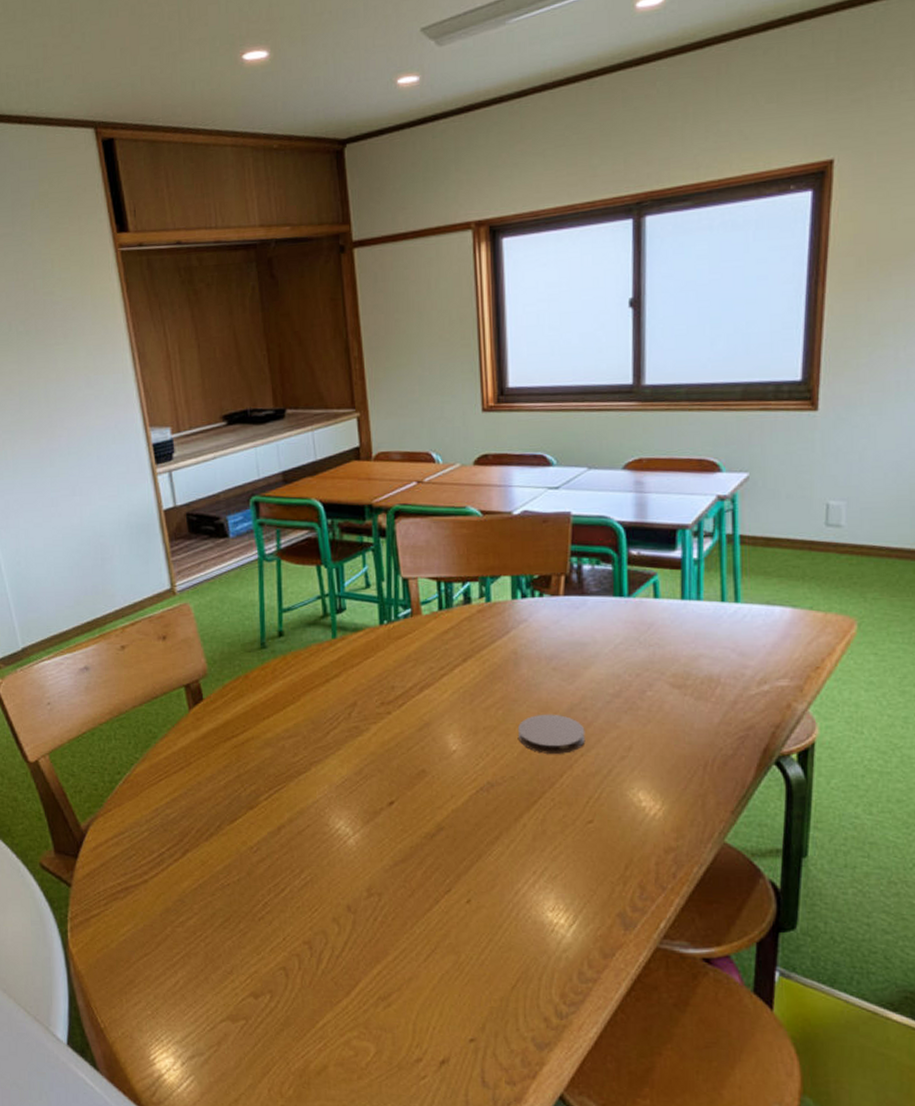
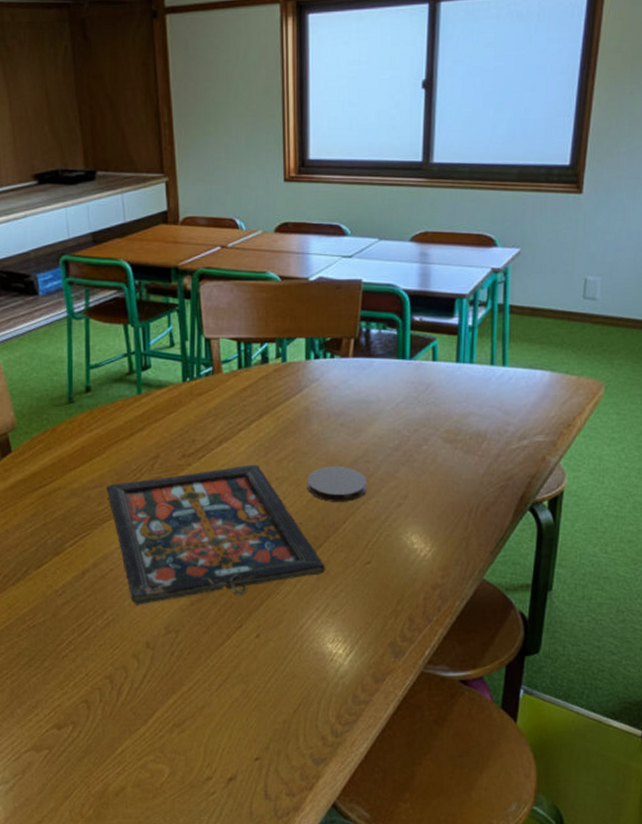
board game: none [301,713,542,865] -> present [105,464,326,605]

